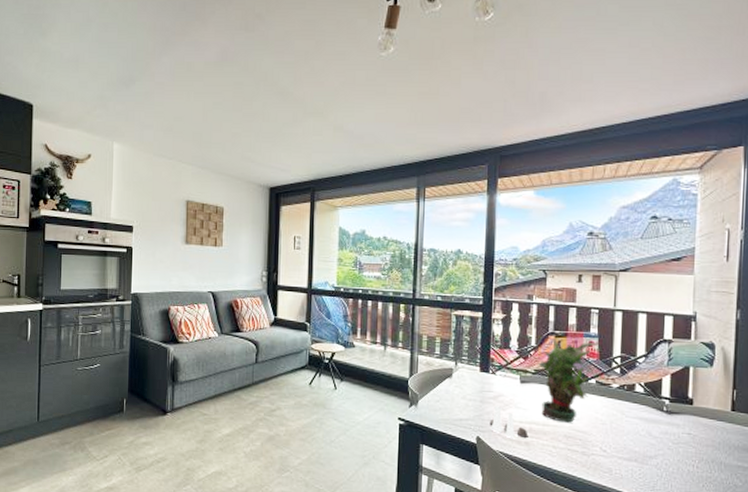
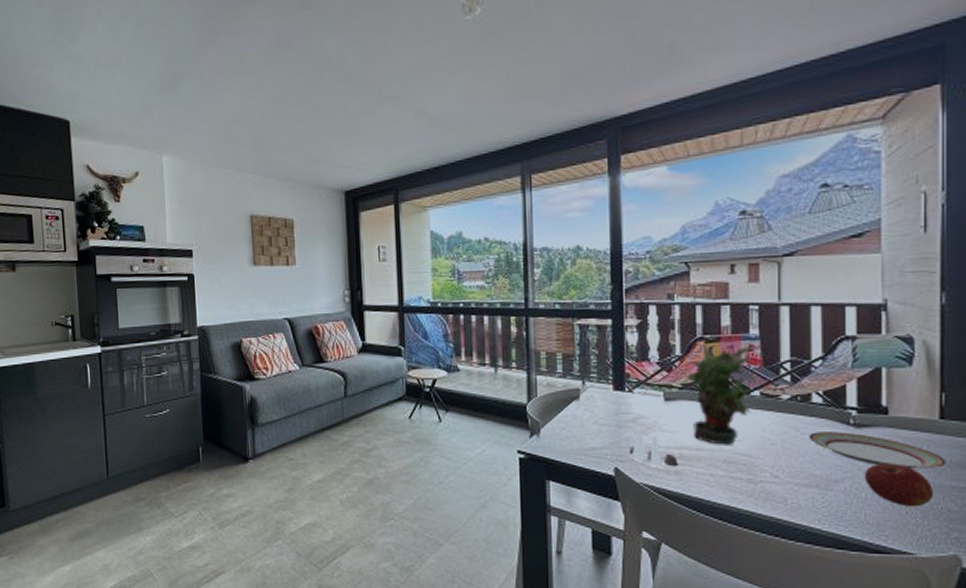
plate: none [631,416,735,451] -> present [808,432,946,469]
apple: none [672,444,724,482] -> present [864,463,933,507]

